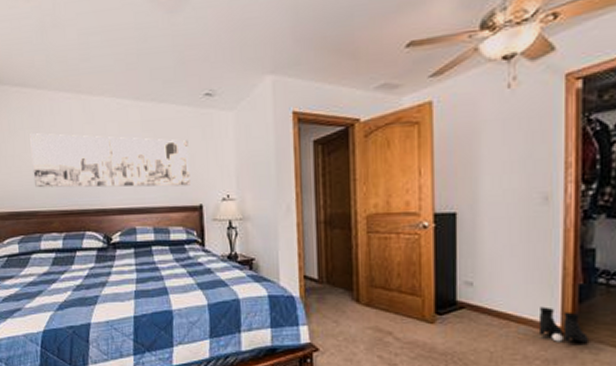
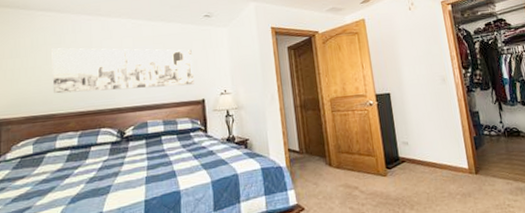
boots: present [538,306,588,342] -> none [453,154,487,180]

